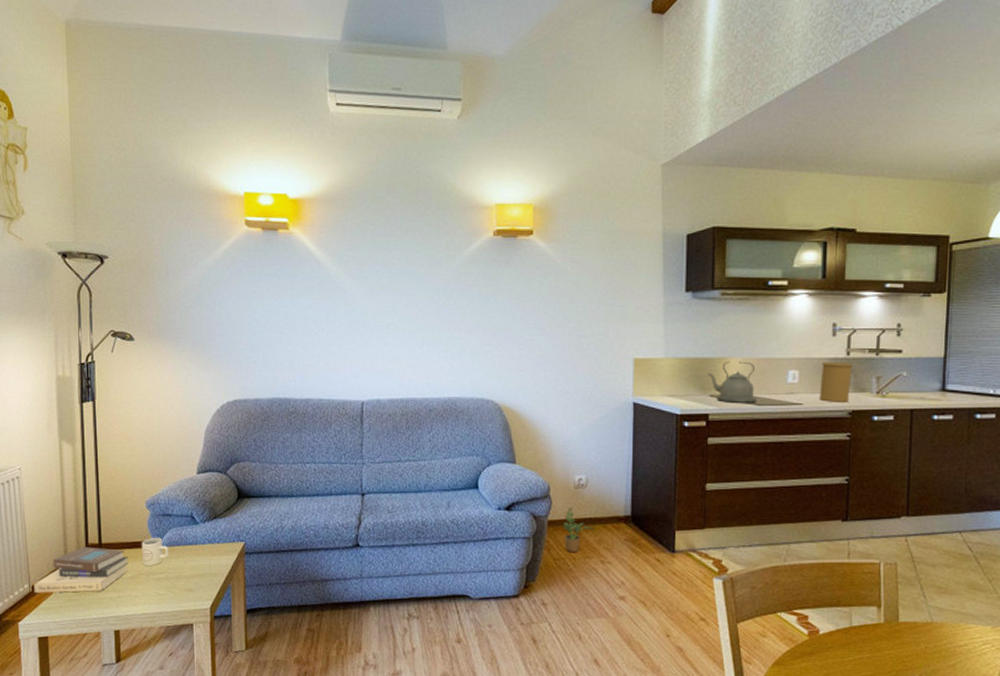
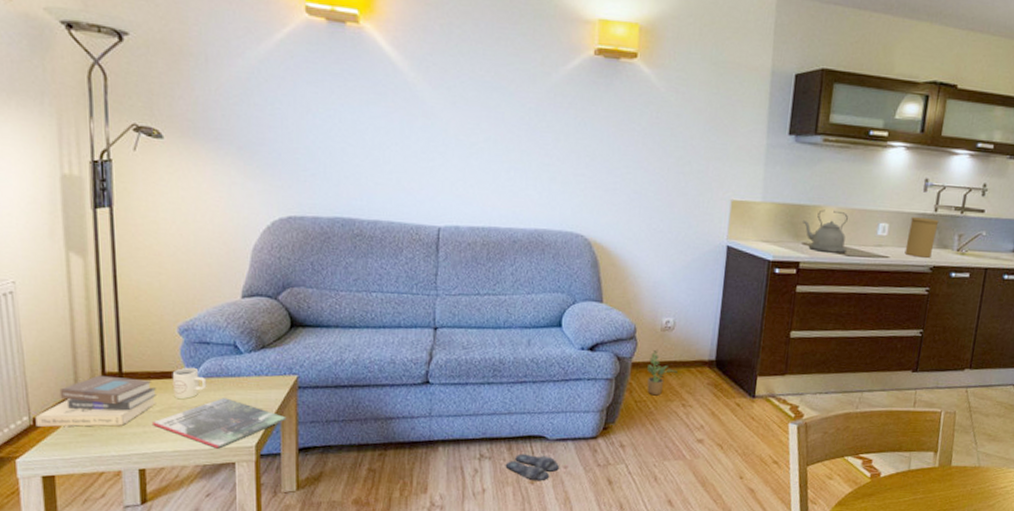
magazine: none [124,564,236,611] -> present [151,397,286,449]
slippers: none [432,613,484,639] -> present [505,454,559,480]

